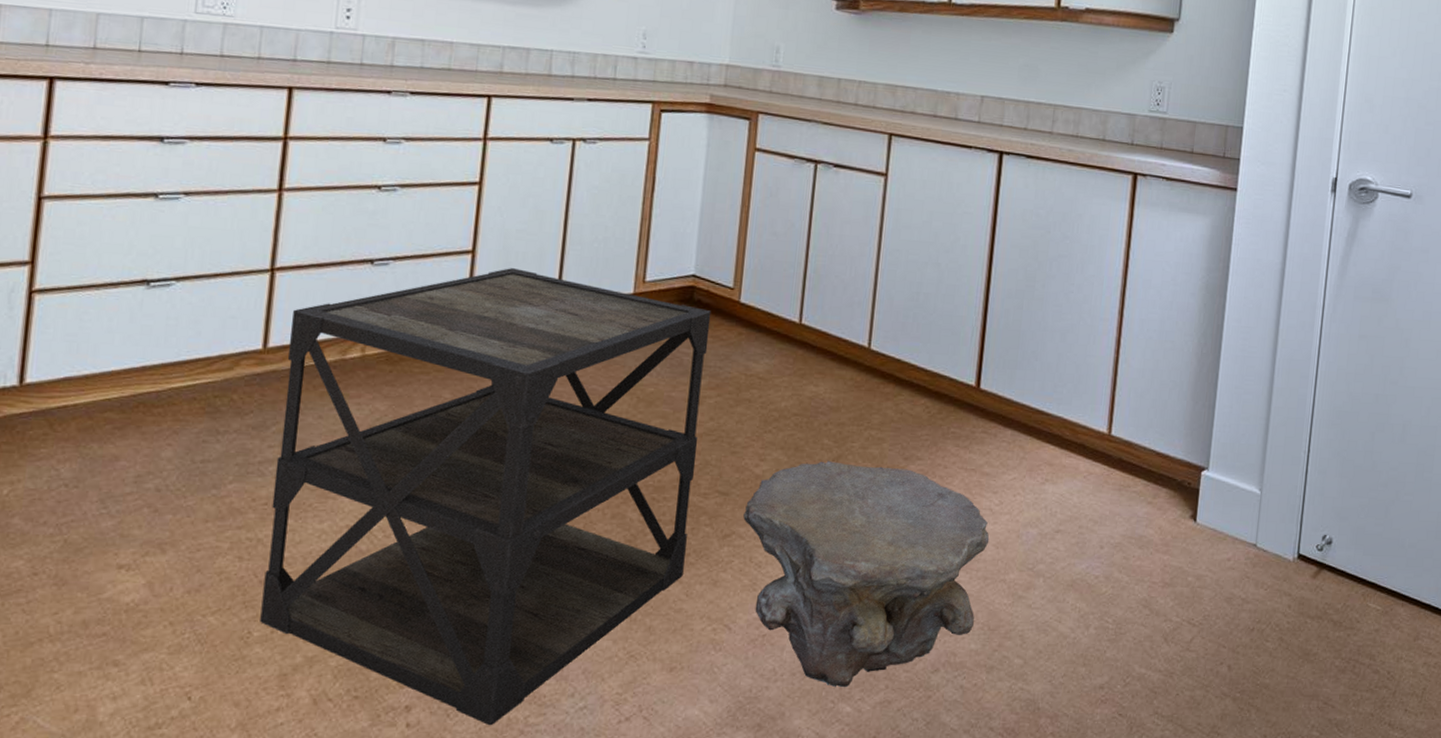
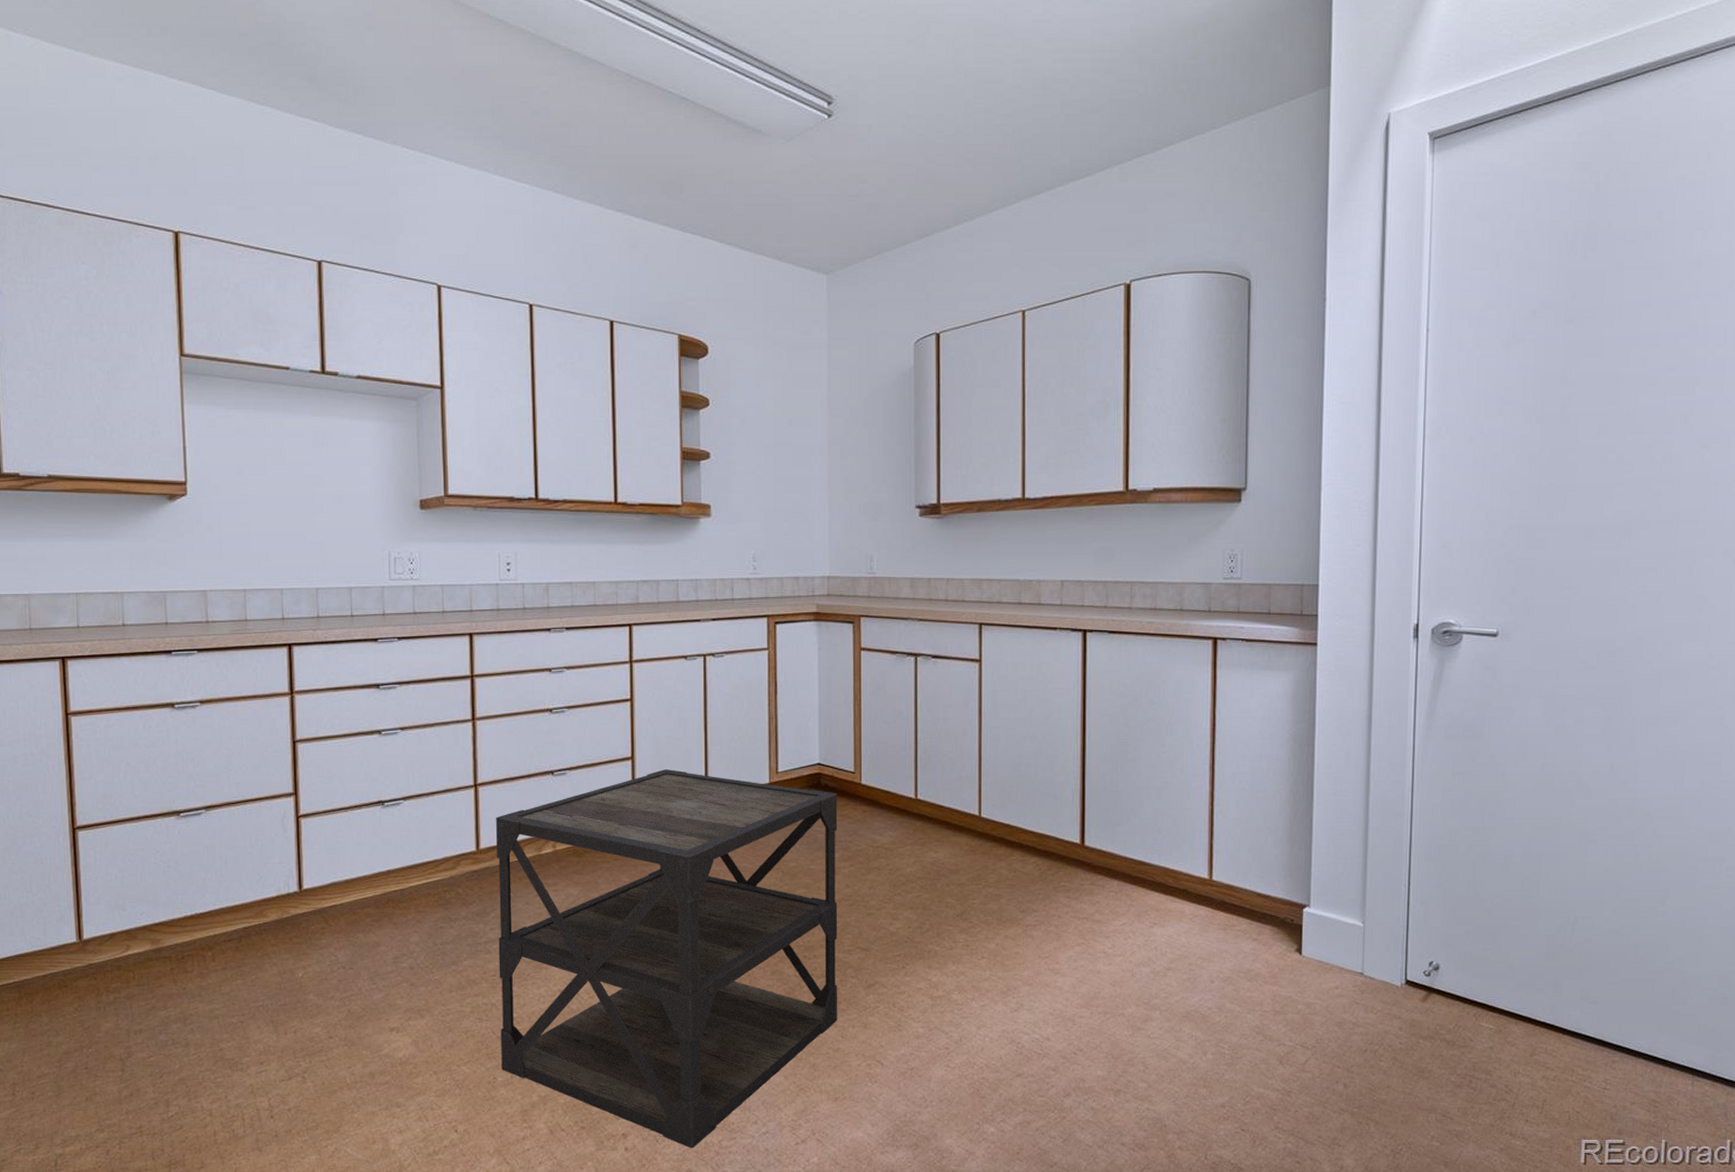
stool: present [743,460,990,688] -> none [884,916,1106,1112]

